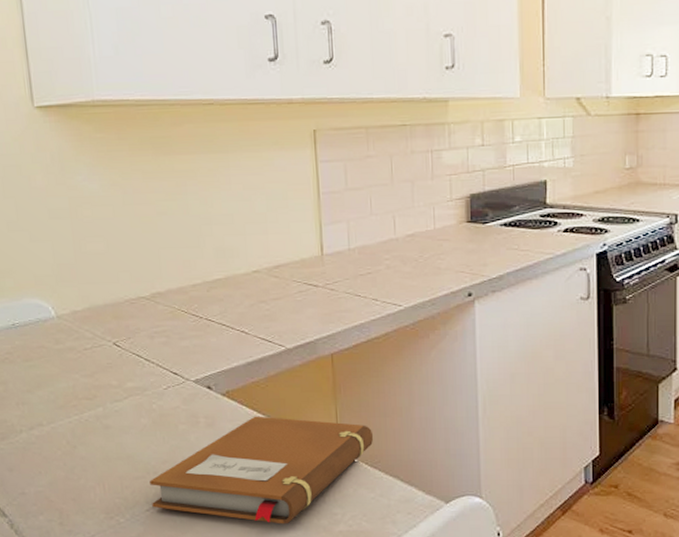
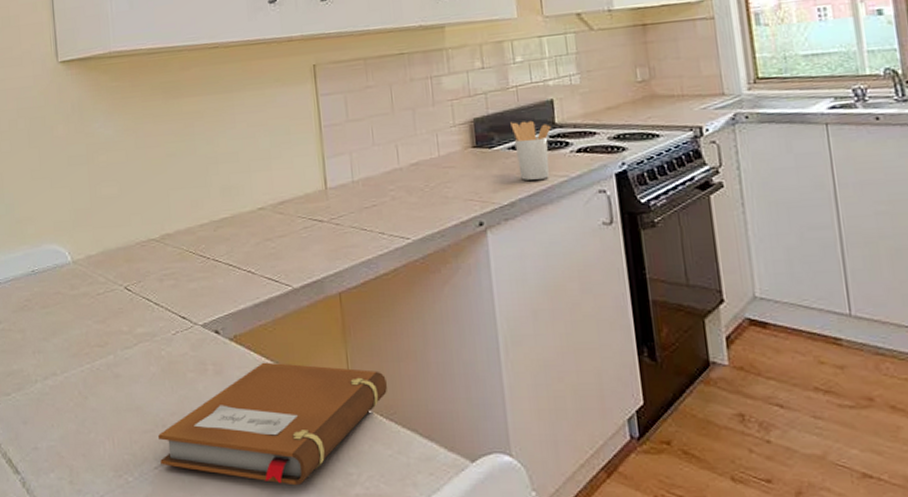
utensil holder: none [505,199,543,256] -> present [510,120,552,180]

